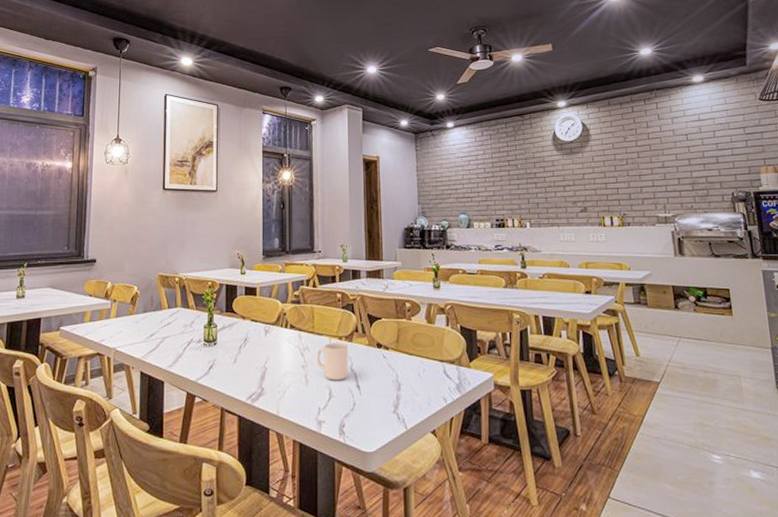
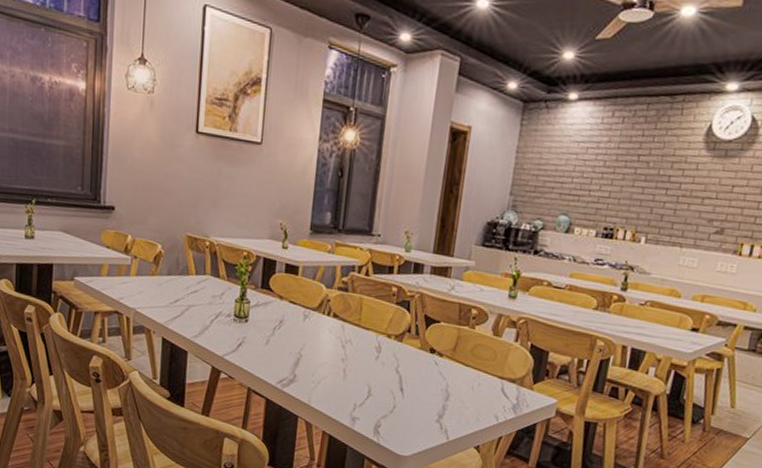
cup: present [316,342,349,381] -> none [358,339,397,381]

